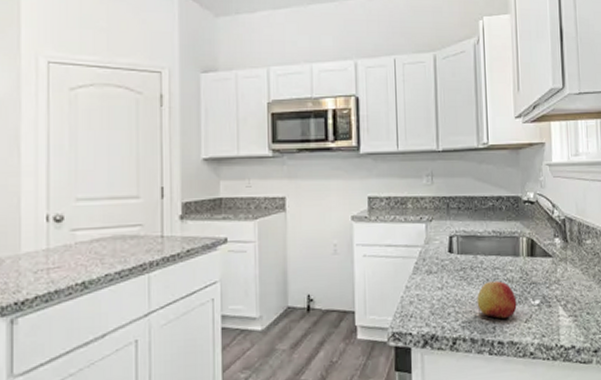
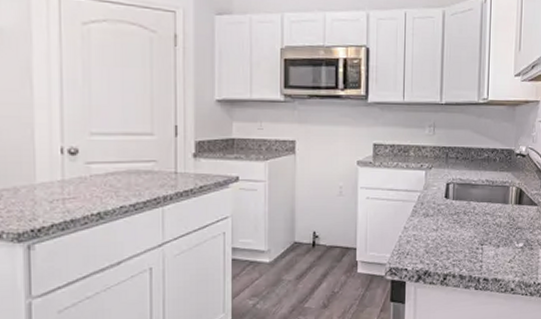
apple: present [477,281,517,319] -> none [467,225,503,258]

